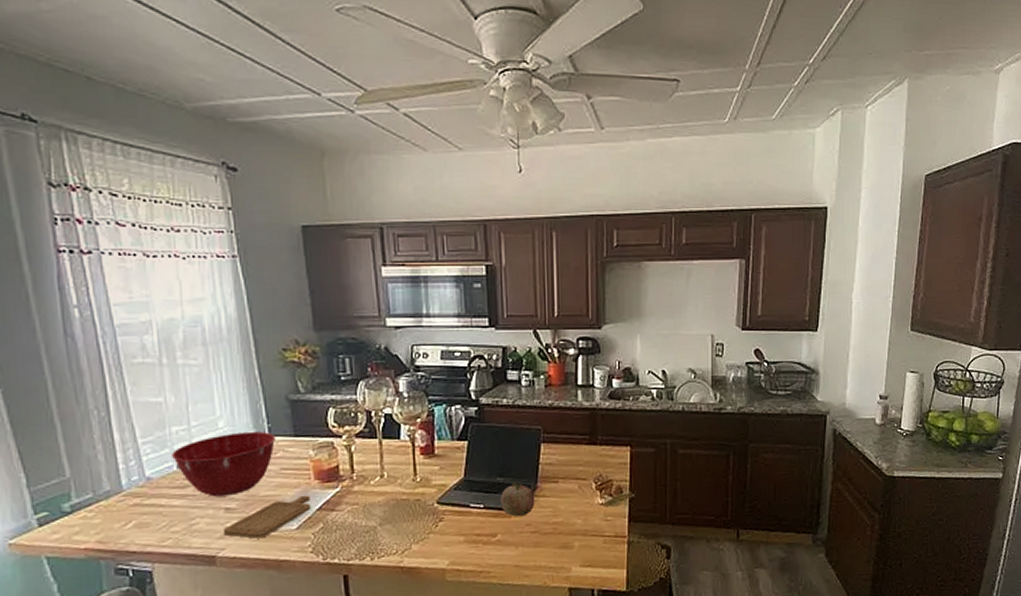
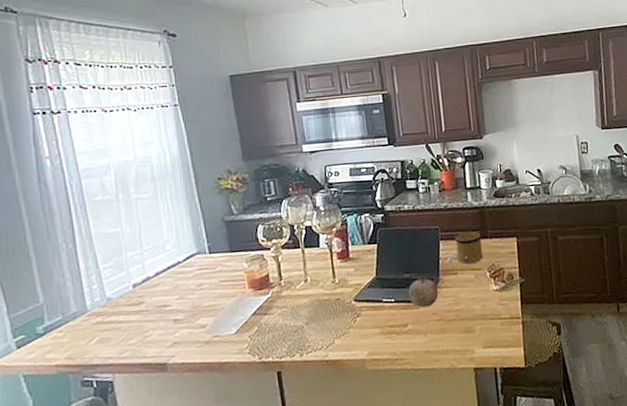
mixing bowl: present [172,431,277,497] -> none [128,250,215,311]
chopping board: present [222,495,311,539] -> none [172,302,246,345]
speaker: none [548,436,590,472] -> present [447,231,483,264]

